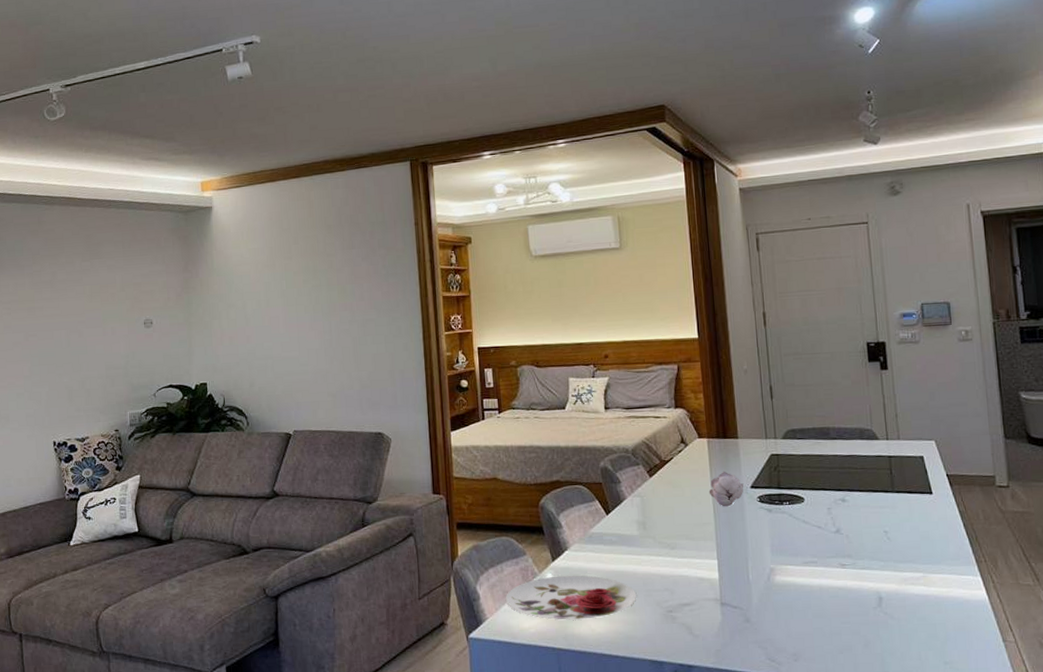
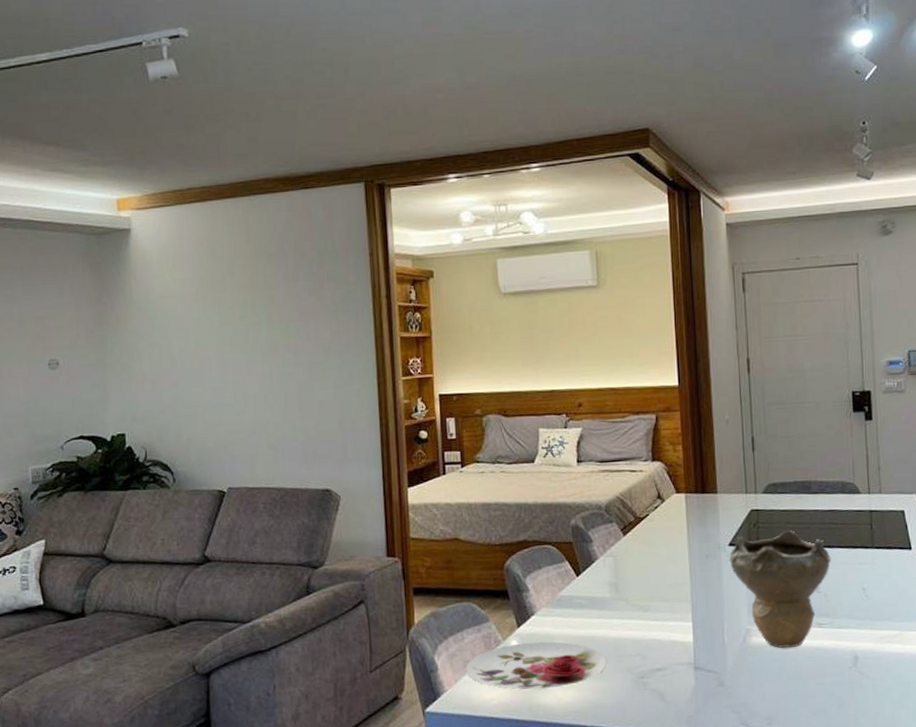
flower: present [708,471,744,507] -> none [685,528,722,566]
decorative bowl: none [751,474,852,588] -> present [729,530,831,649]

